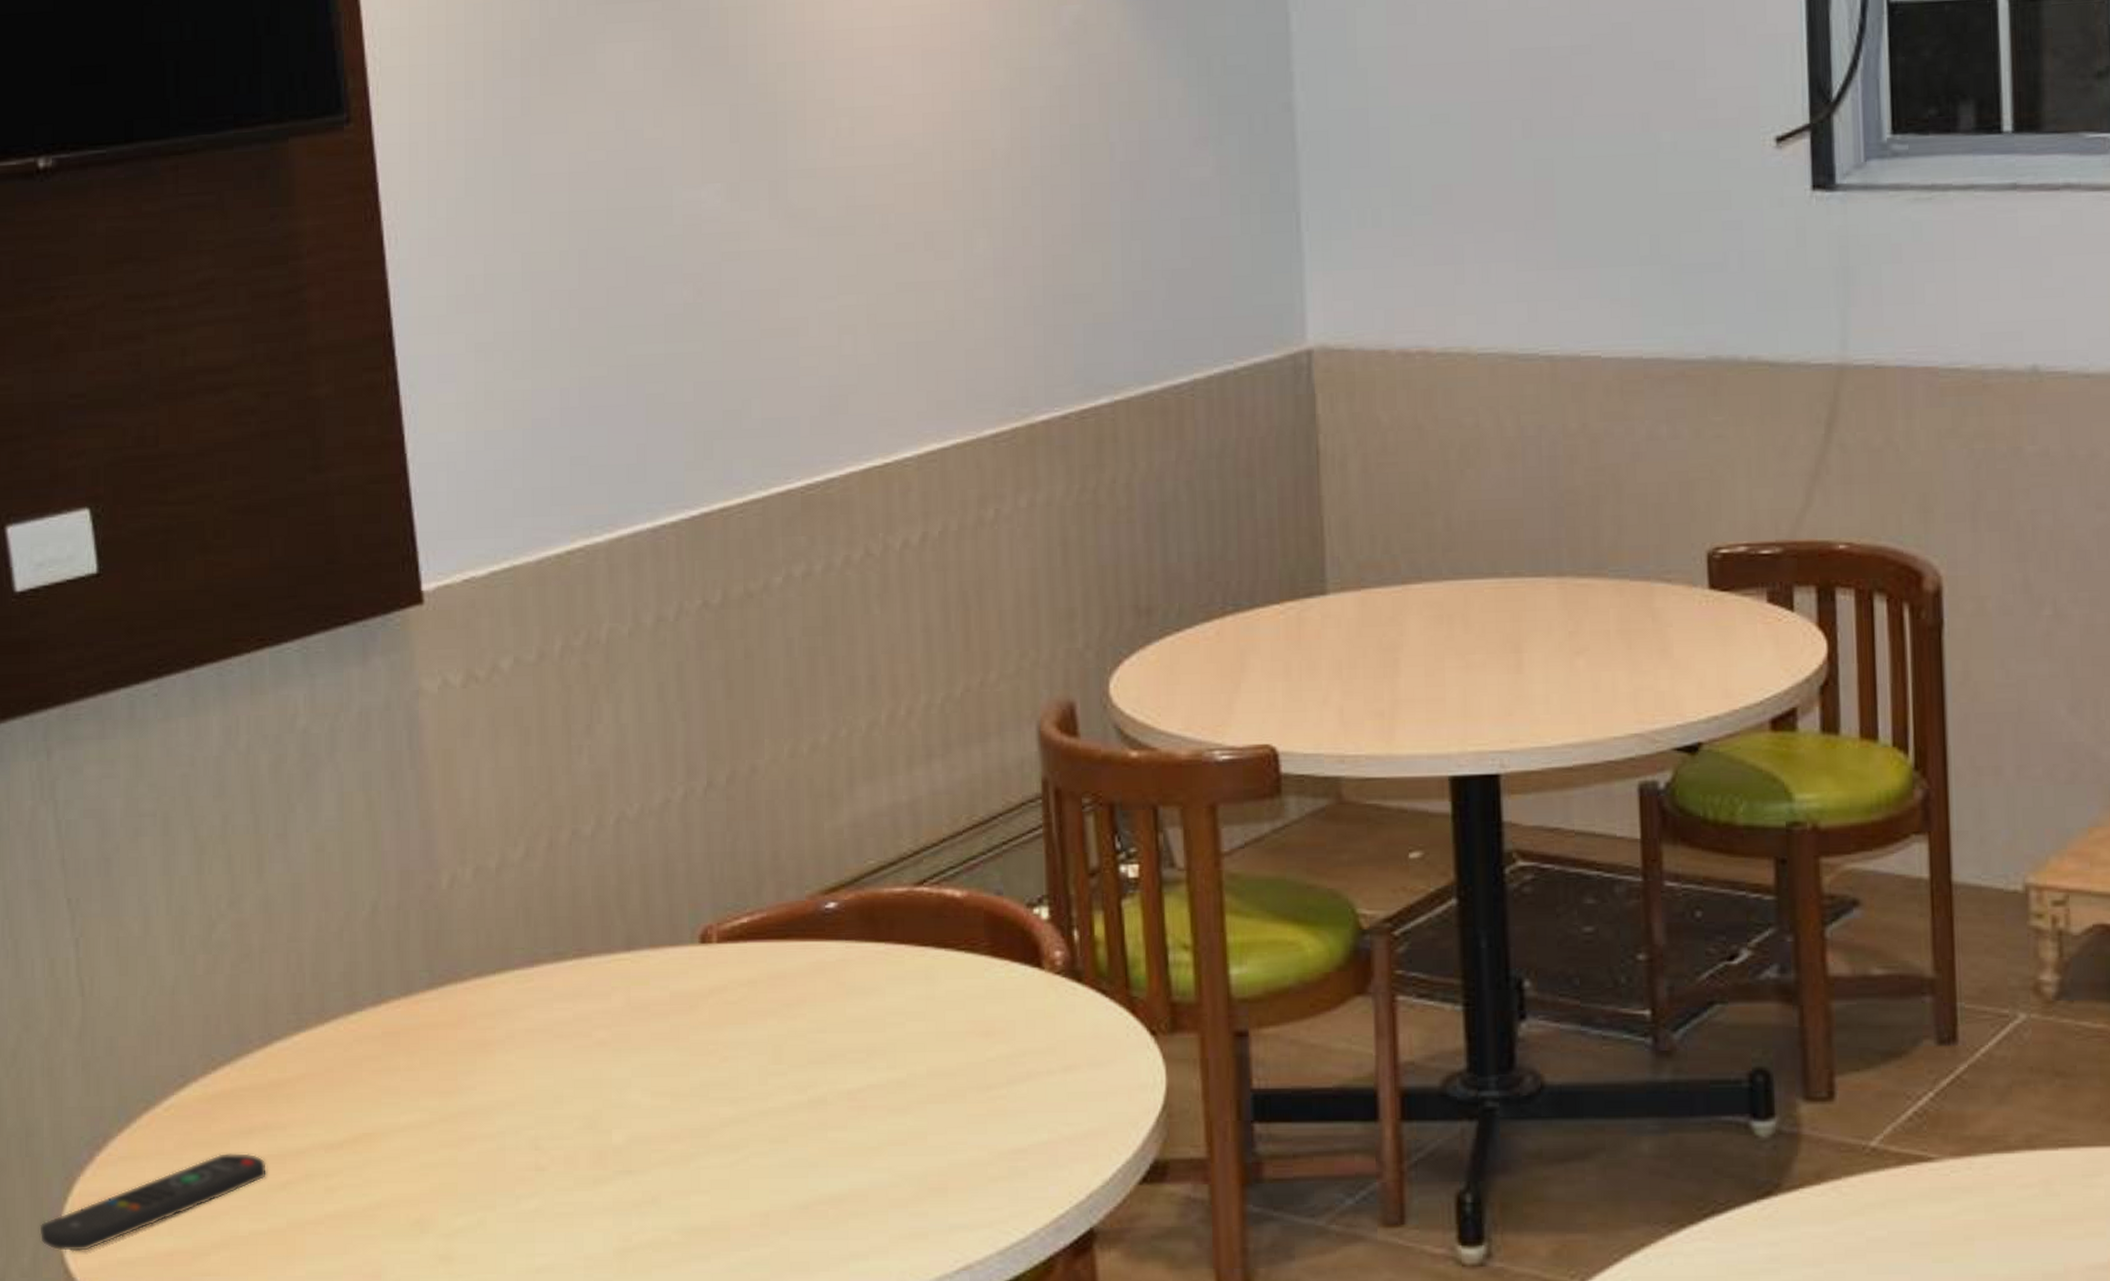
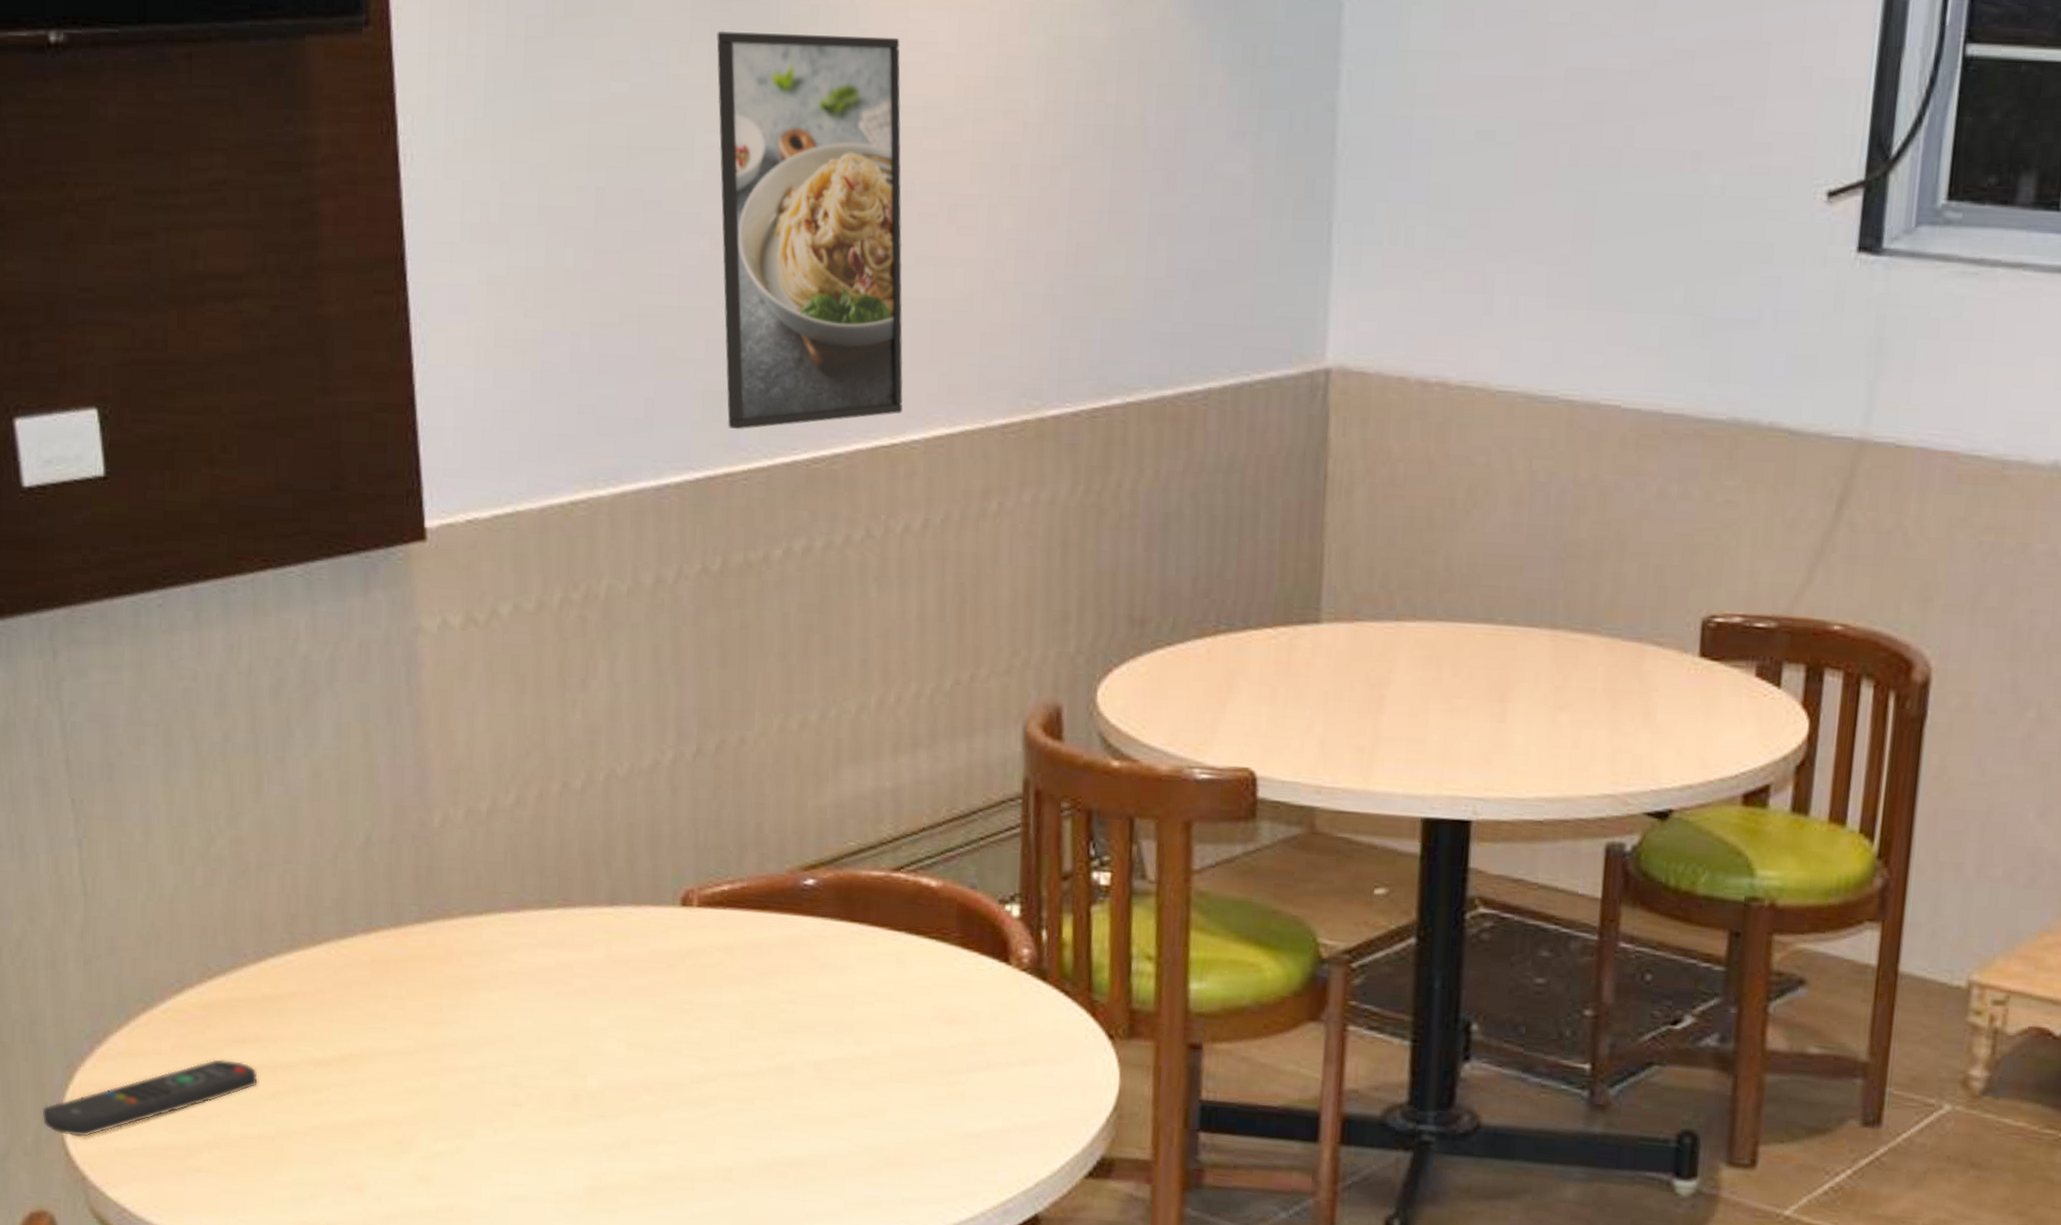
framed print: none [689,84,893,466] -> present [717,30,903,430]

